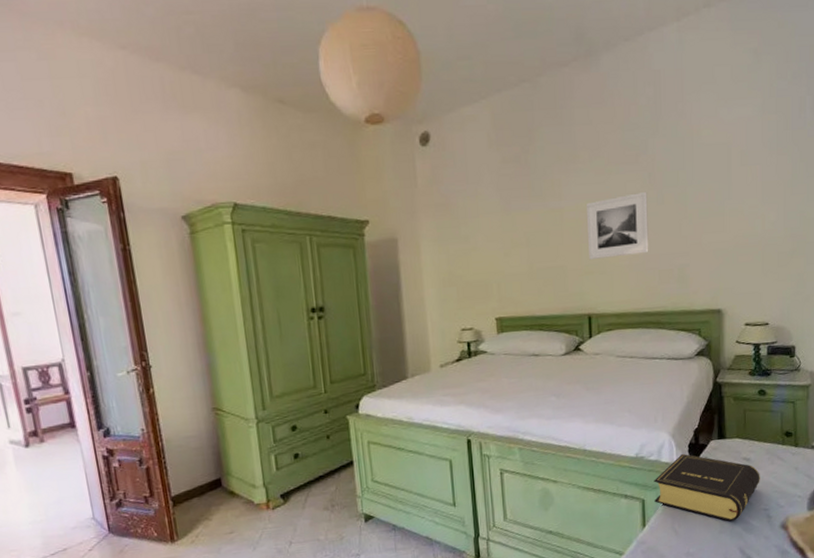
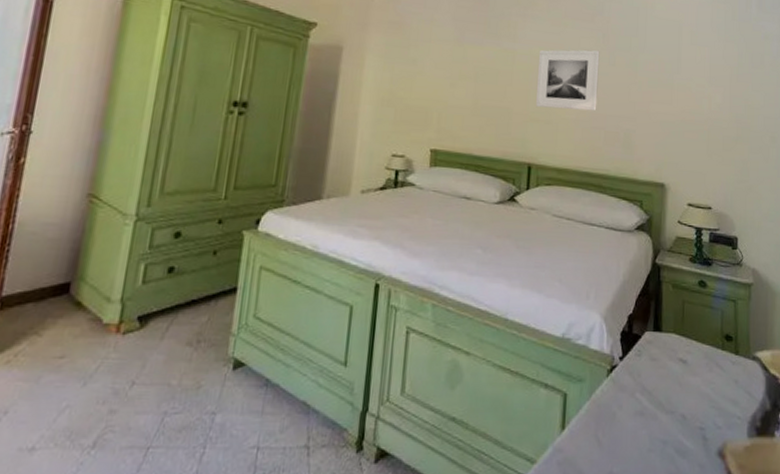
book: present [654,453,760,522] -> none [578,342,697,438]

